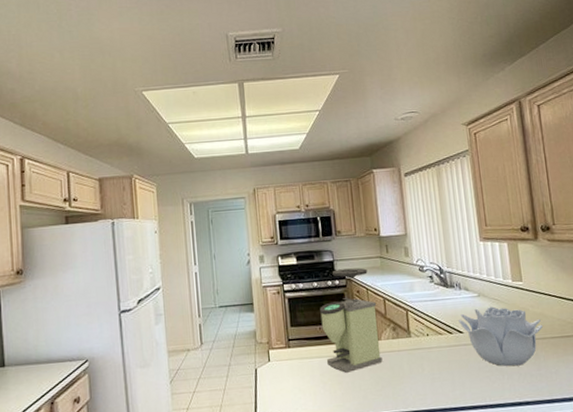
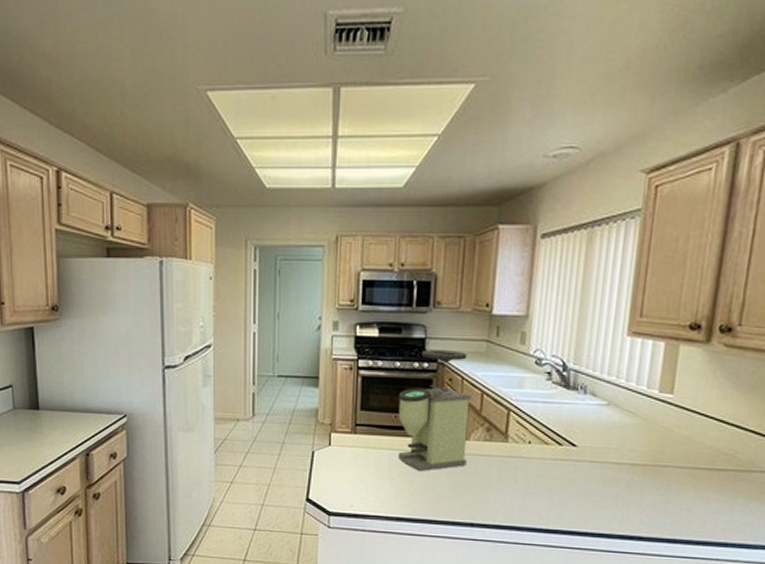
decorative bowl: present [458,306,544,367] -> none [573,419,687,495]

